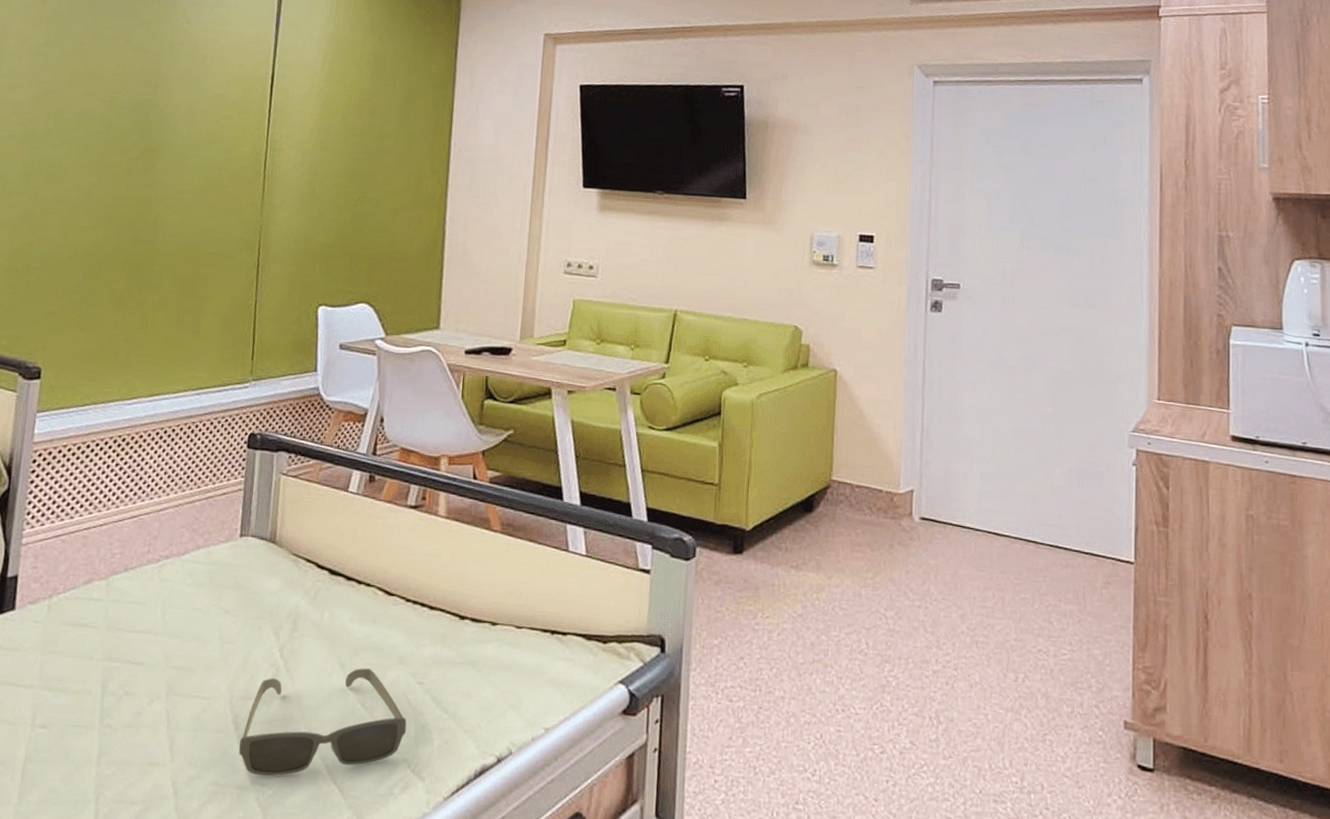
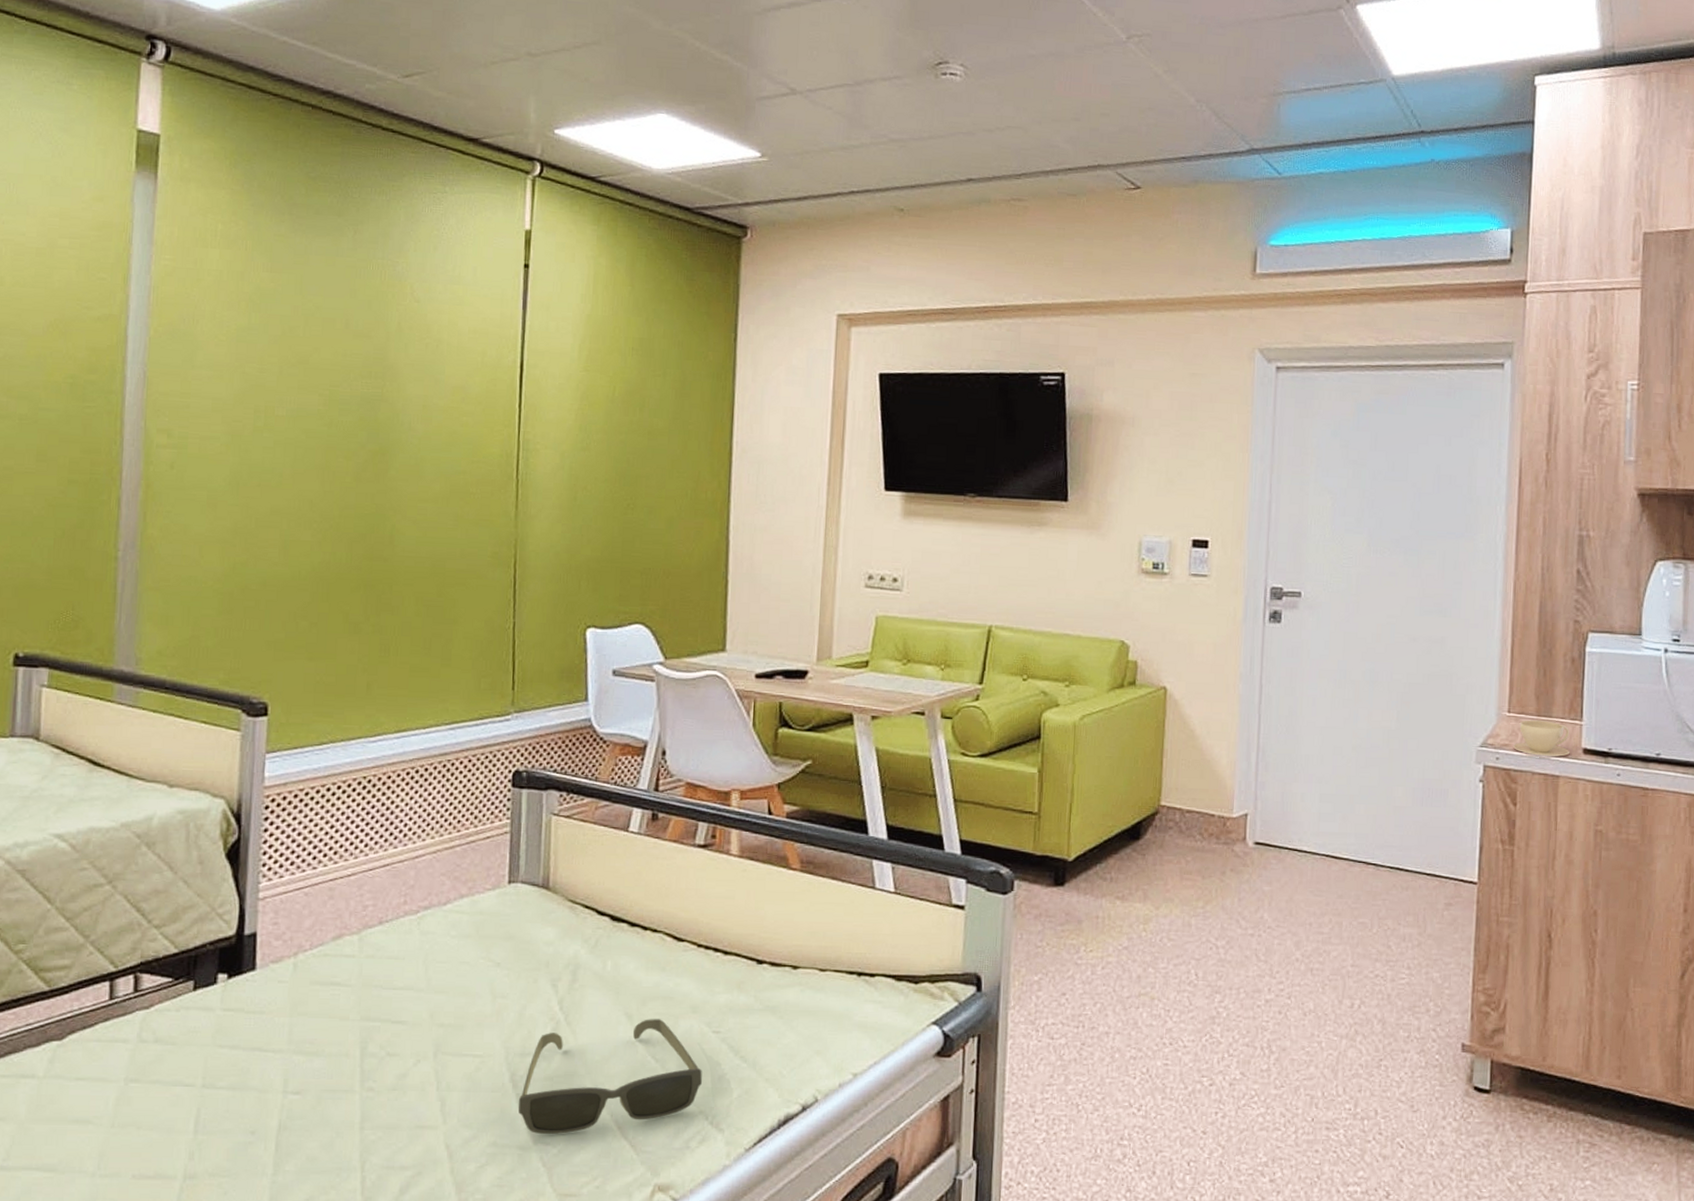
teacup: none [1163,407,1219,444] -> present [1512,720,1570,757]

